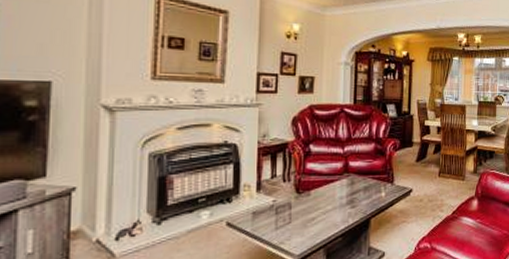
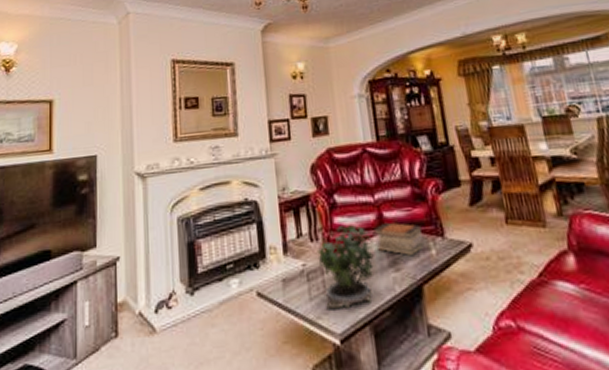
potted plant: none [288,169,338,237] -> present [317,224,374,310]
book stack: none [339,170,378,197] -> present [374,222,424,257]

